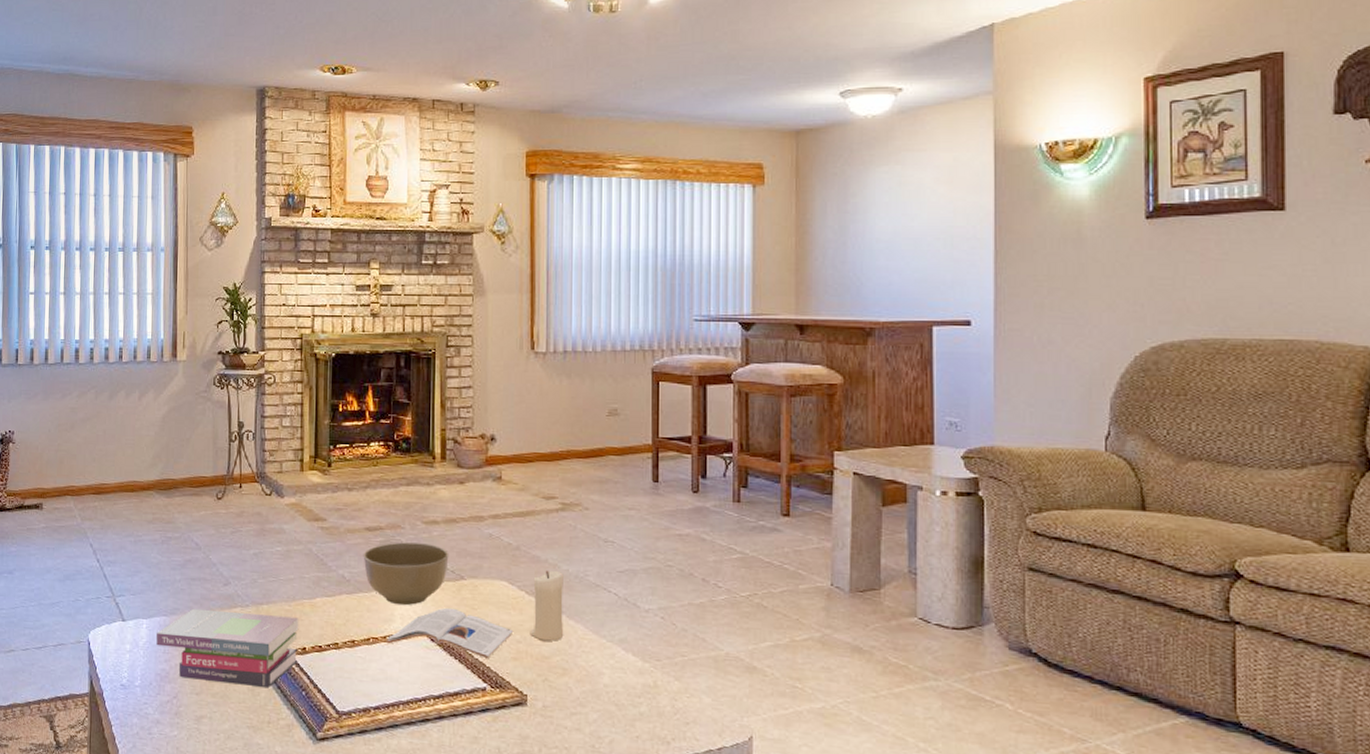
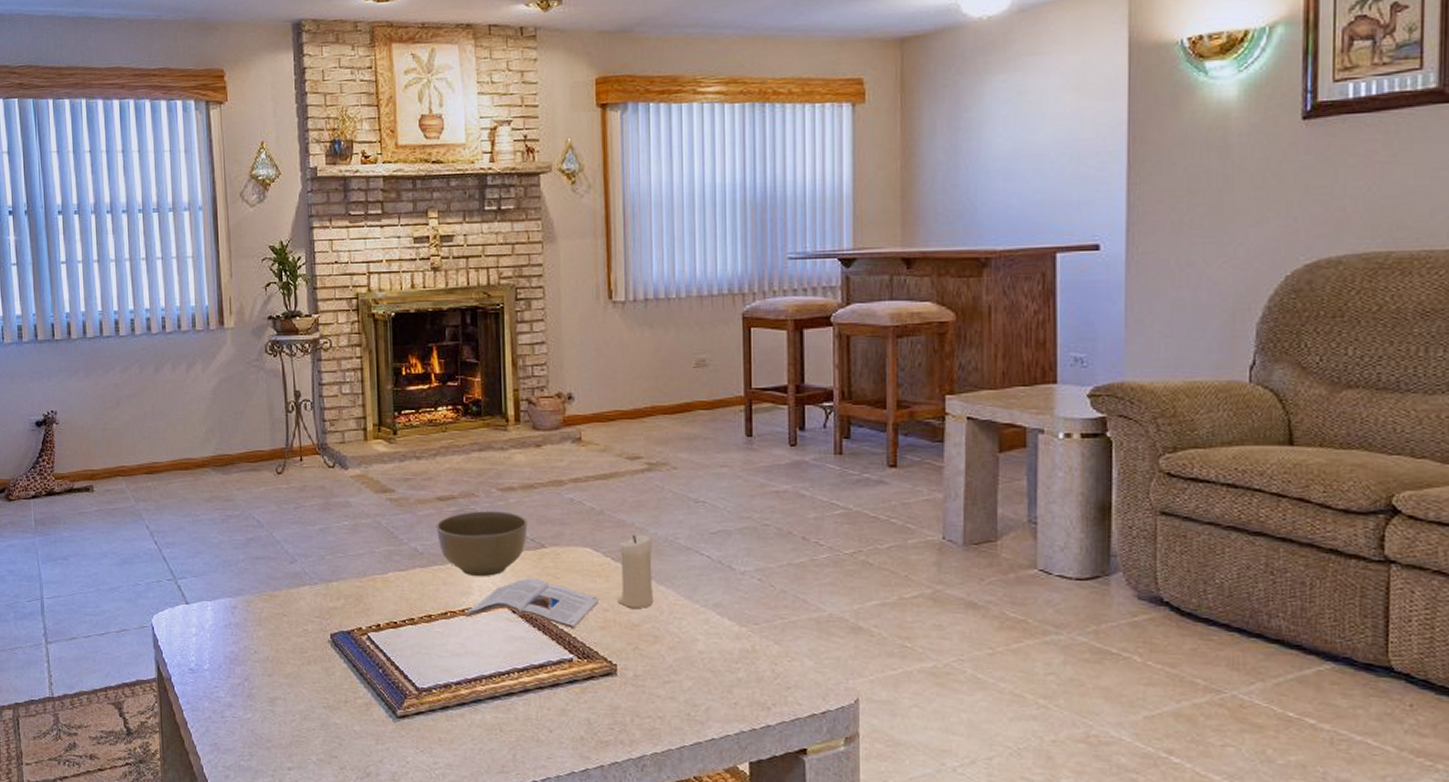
books: present [156,608,299,687] -> none [223,588,372,666]

